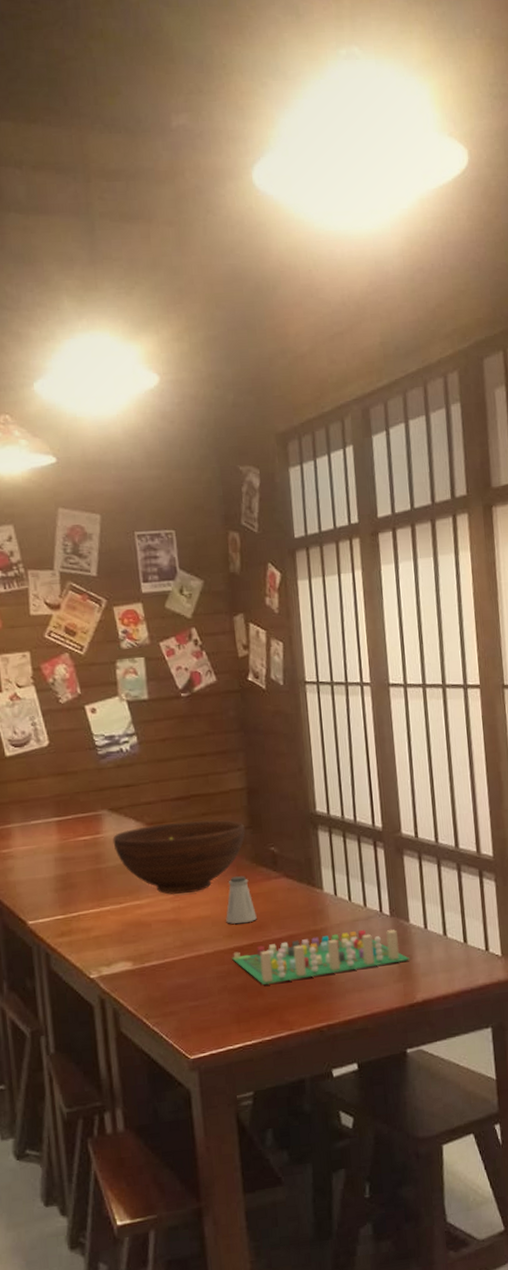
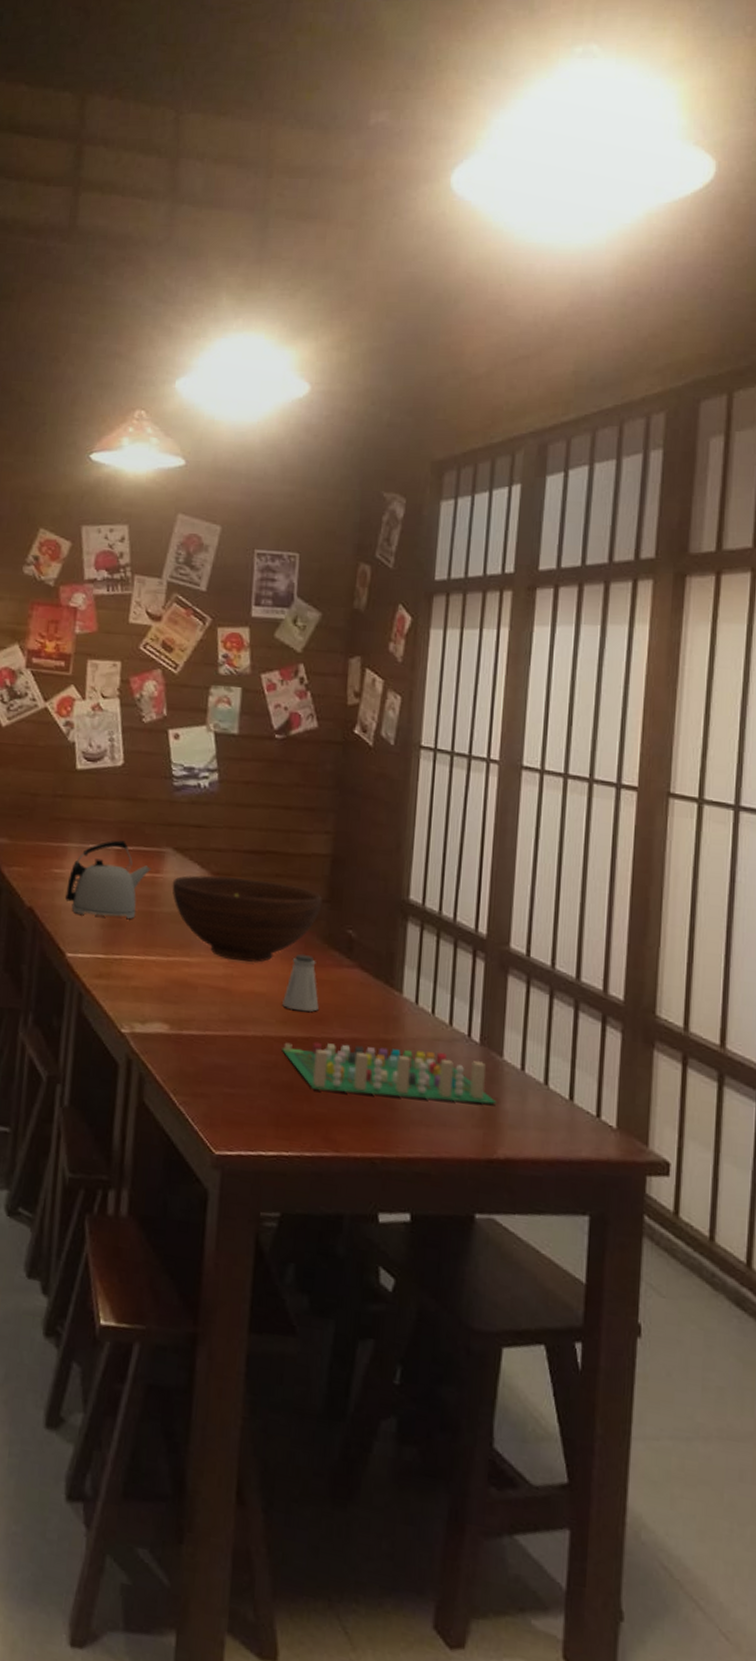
kettle: none [16,812,92,885] -> present [64,840,151,919]

